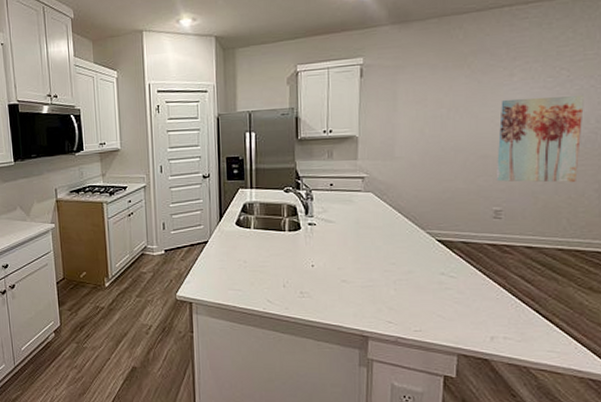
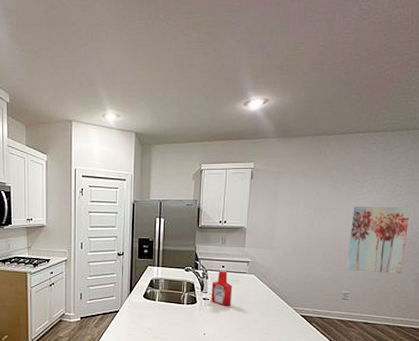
ketchup bottle: none [318,186,345,231] -> present [211,267,233,306]

